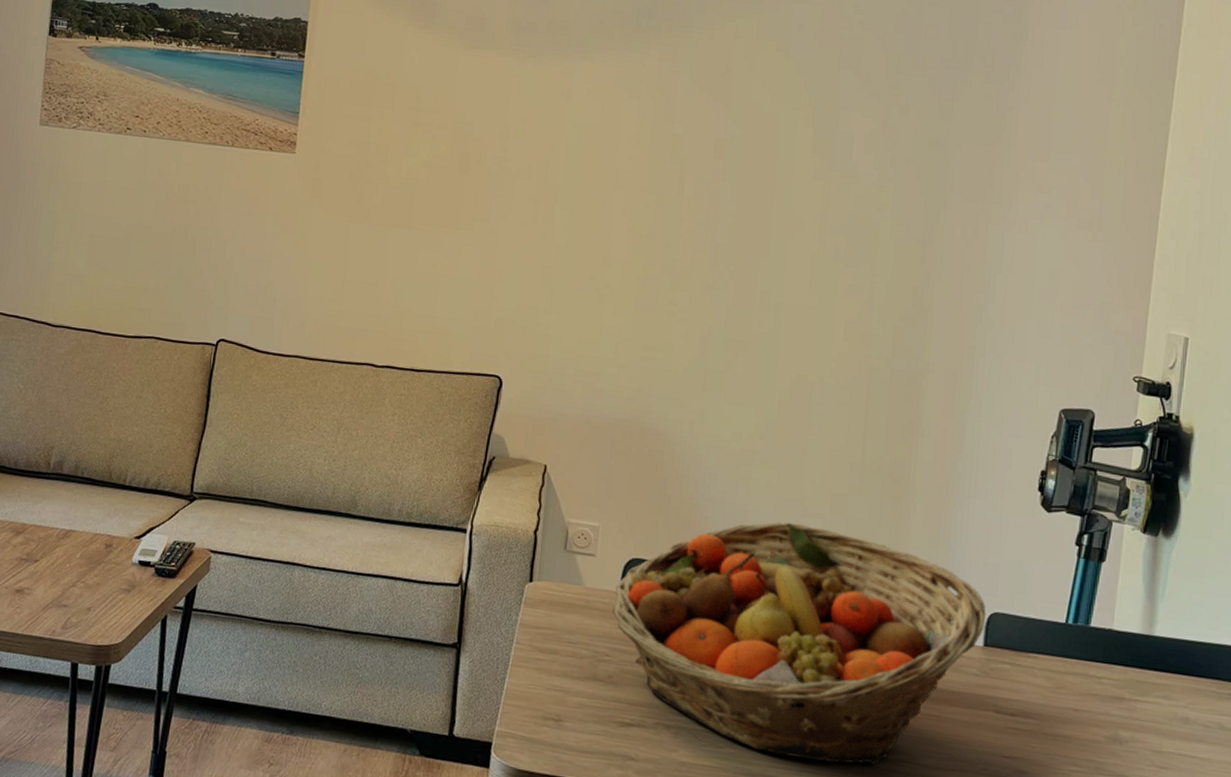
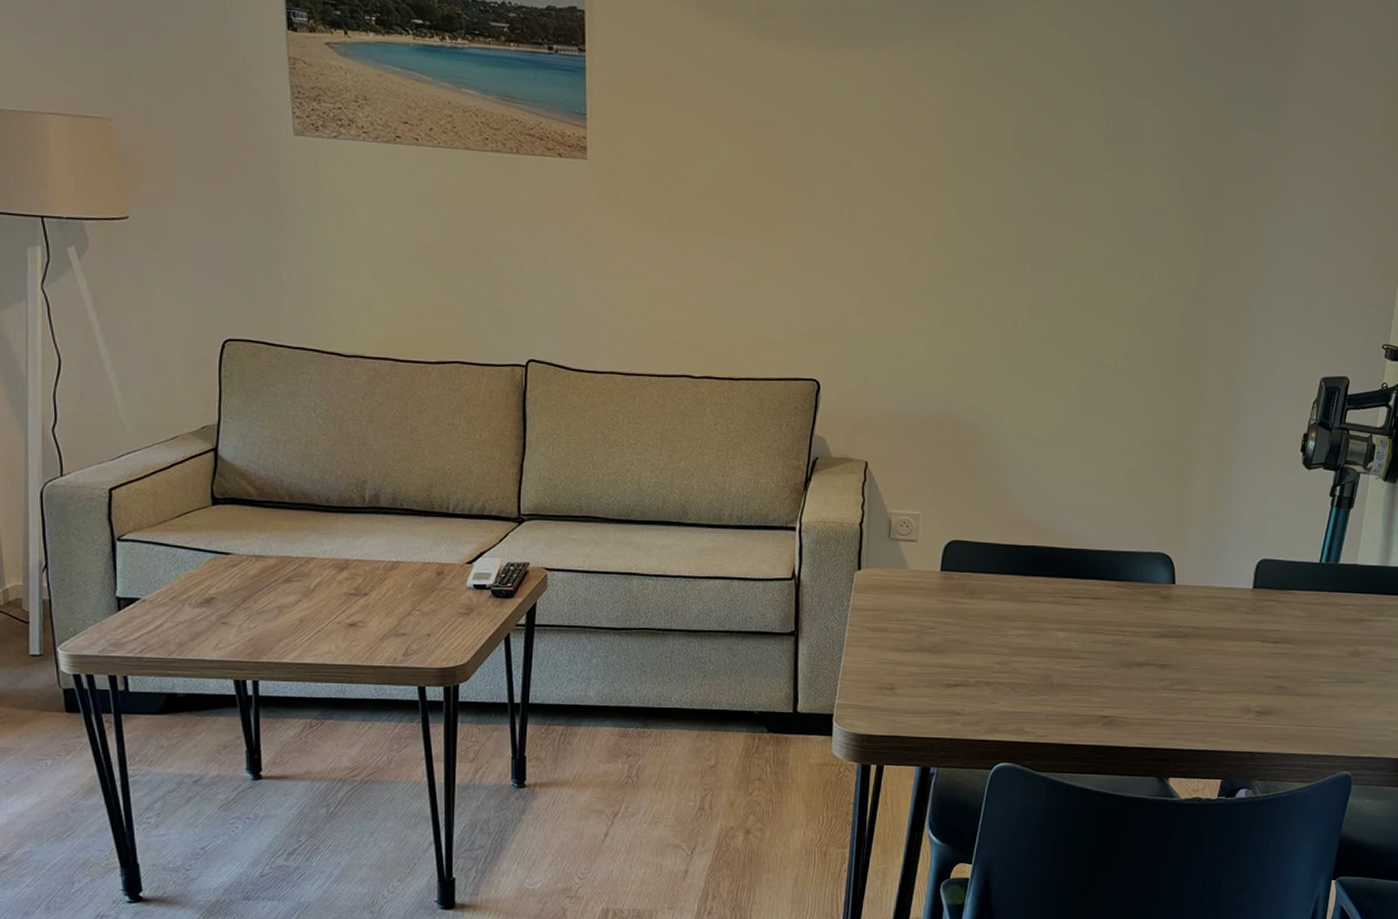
fruit basket: present [612,522,987,765] -> none [935,496,1256,698]

